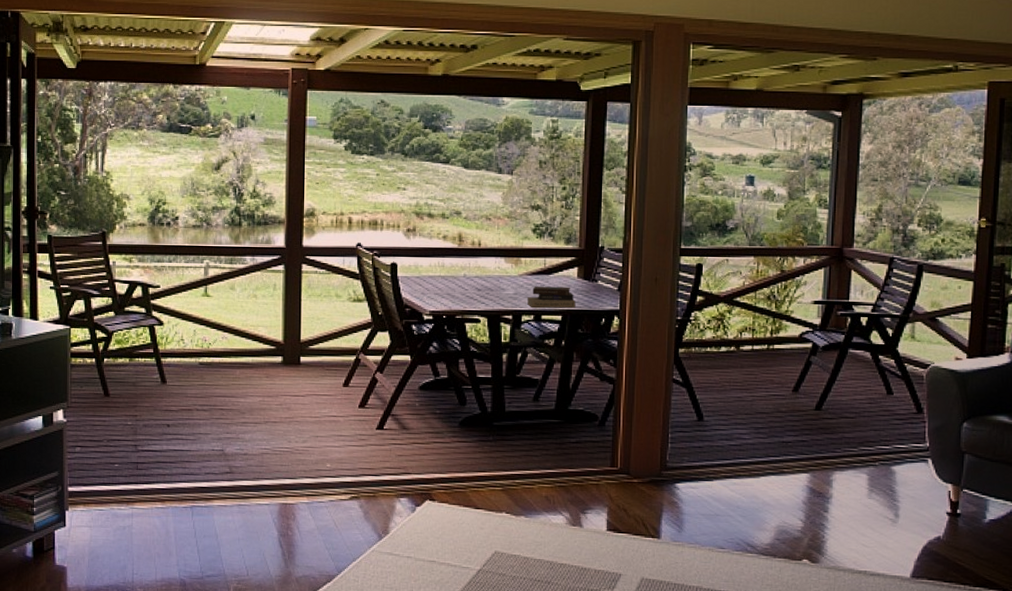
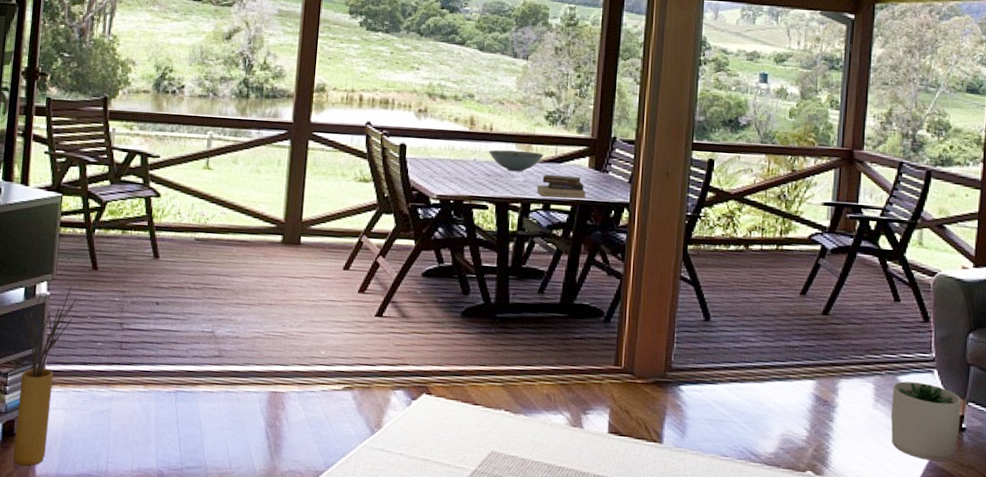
vase: none [44,412,92,580] -> present [13,286,77,467]
decorative bowl: none [478,264,533,285] -> present [489,149,544,172]
planter: none [885,471,956,546] -> present [890,381,961,462]

